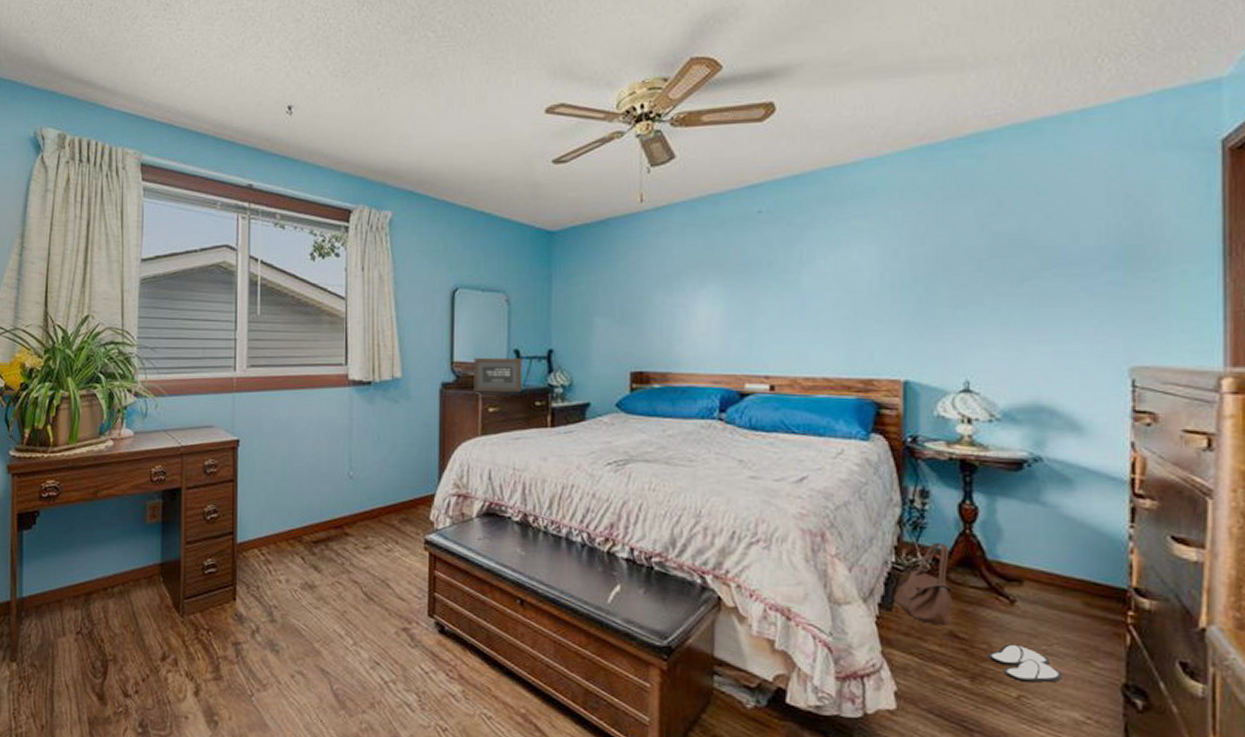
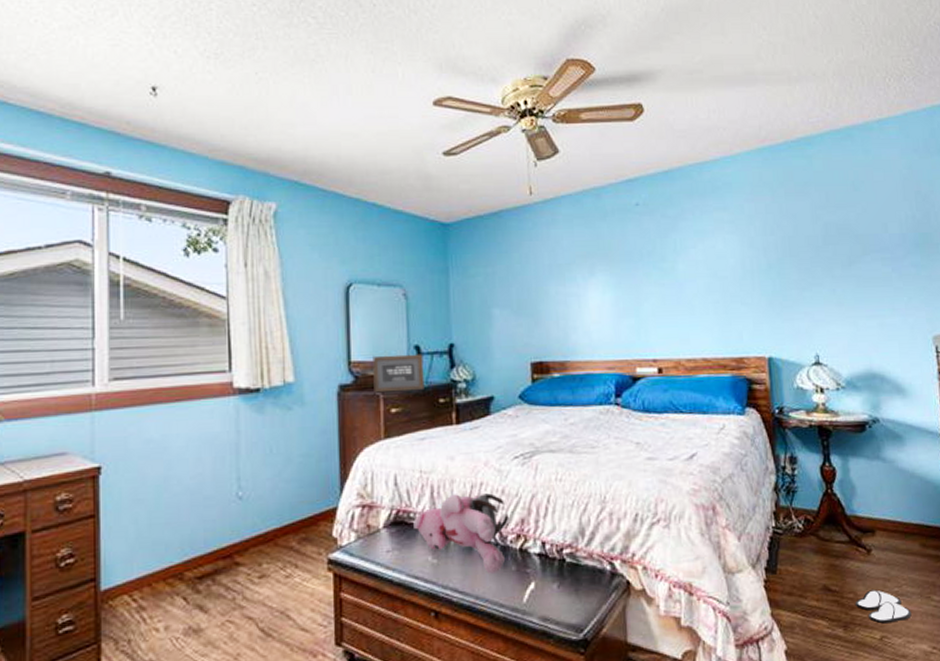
stuffed bear: none [505,493,599,572] -> present [413,493,510,574]
handbag: present [894,542,952,626] -> none [777,504,824,582]

